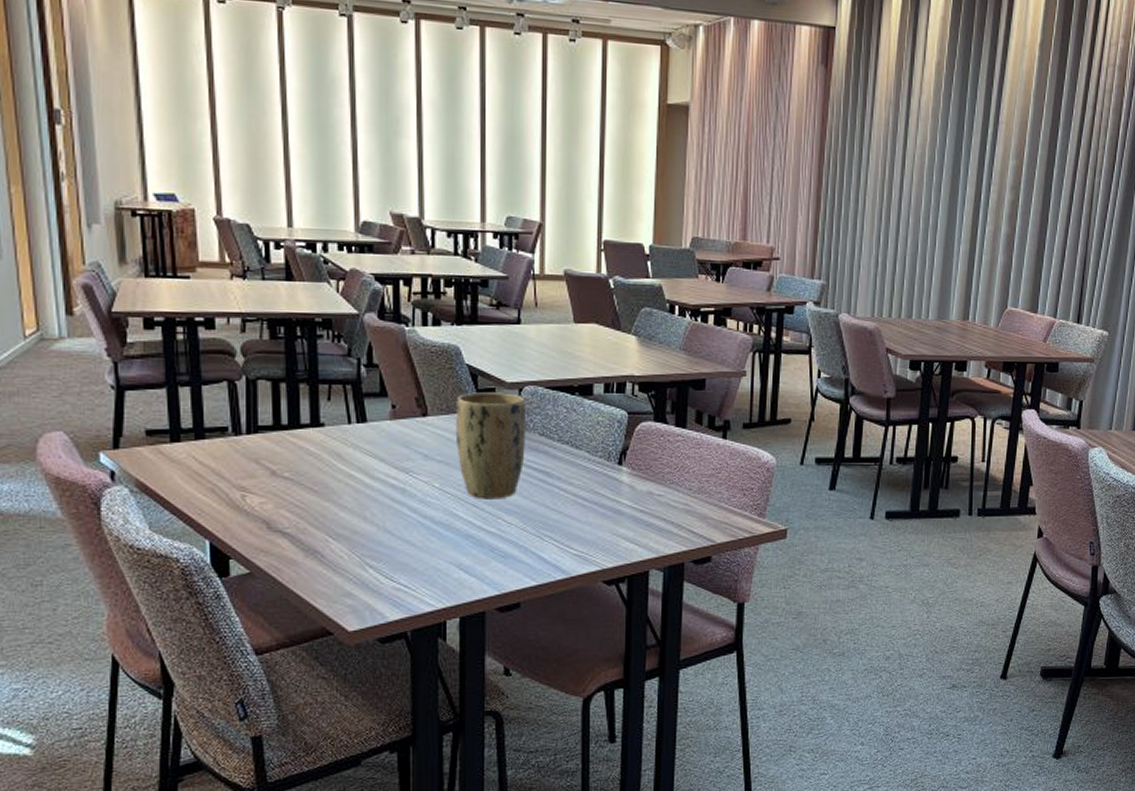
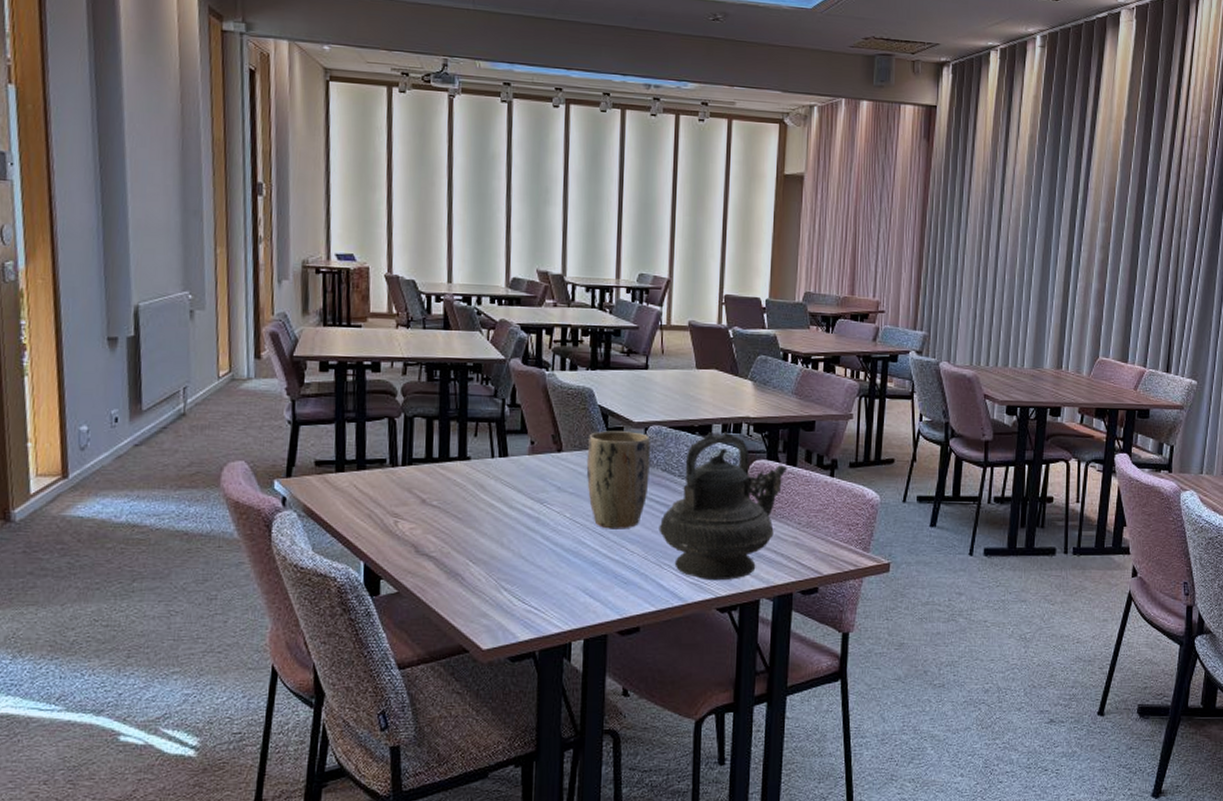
teapot: none [538,392,677,552] -> present [659,432,788,581]

